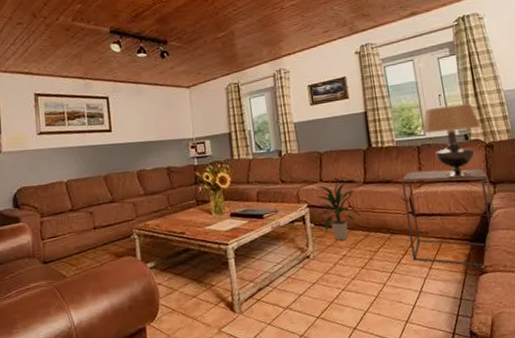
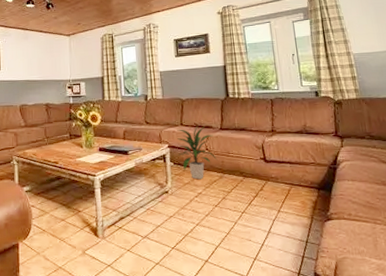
side table: present [402,168,494,267] -> none [256,121,341,214]
table lamp: present [423,103,482,177] -> none [276,63,331,129]

